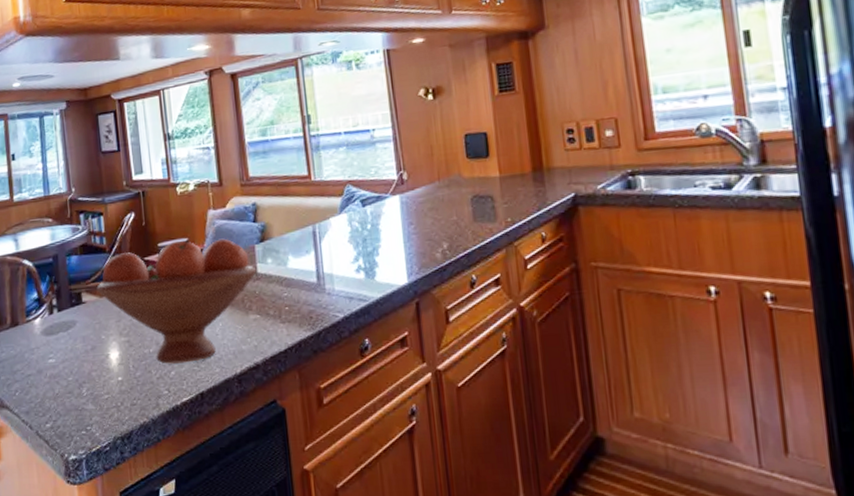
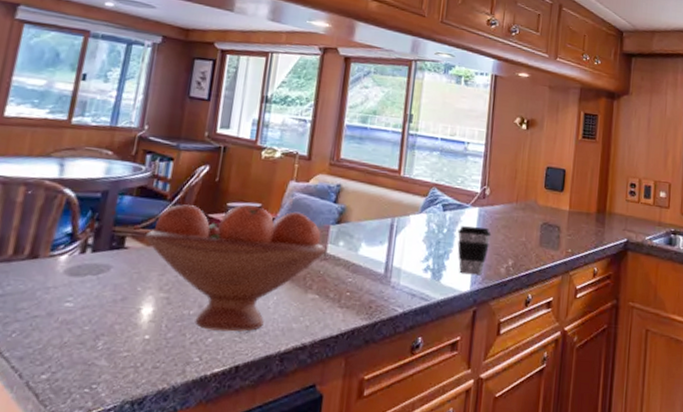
coffee cup: none [382,215,419,268] -> present [457,226,492,276]

